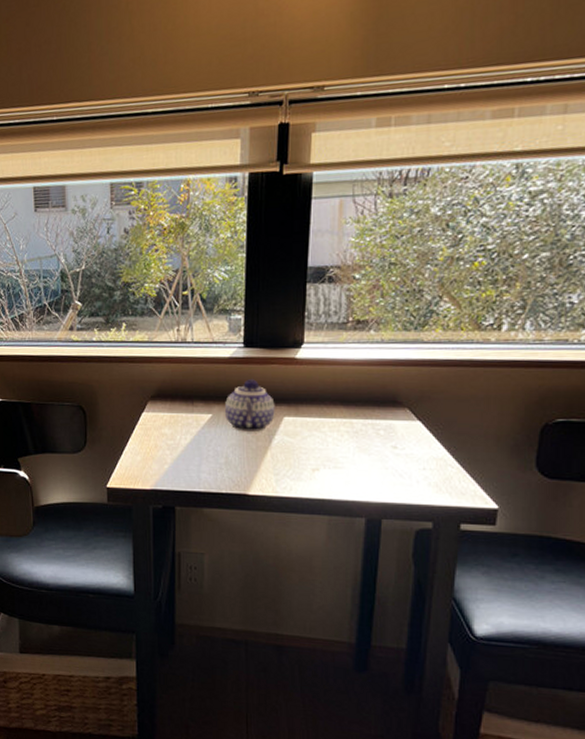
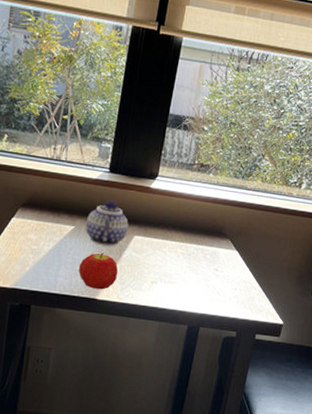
fruit: none [222,441,270,483] -> present [78,253,118,290]

